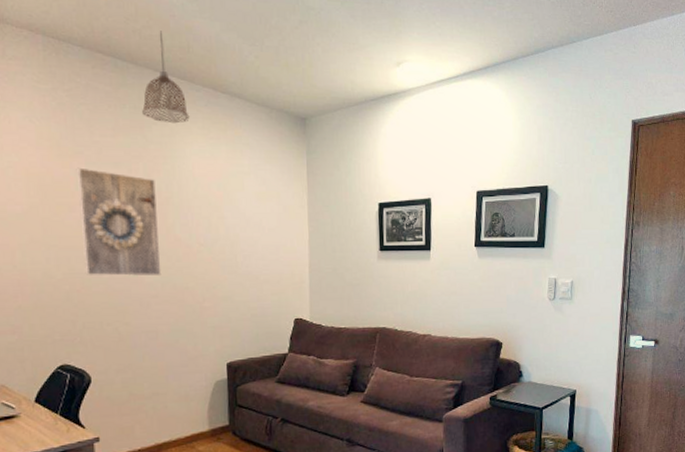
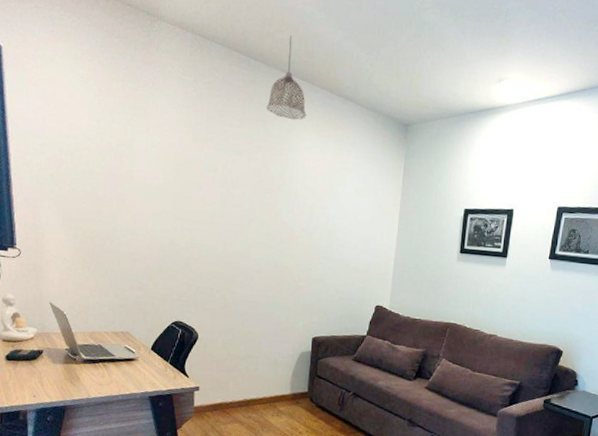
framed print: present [76,167,162,277] -> none [203,152,271,254]

